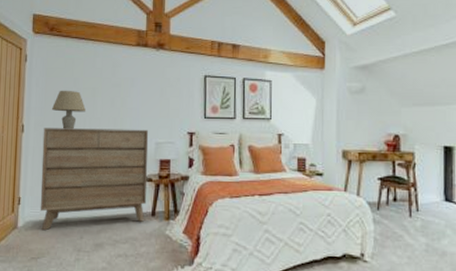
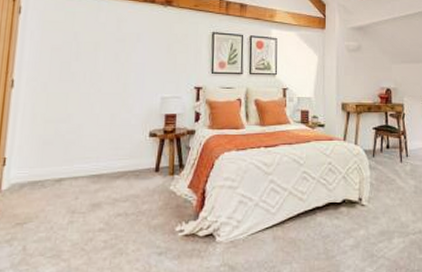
dresser: present [40,128,149,231] -> none [29,83,154,193]
table lamp: present [51,90,87,130] -> none [47,43,87,85]

